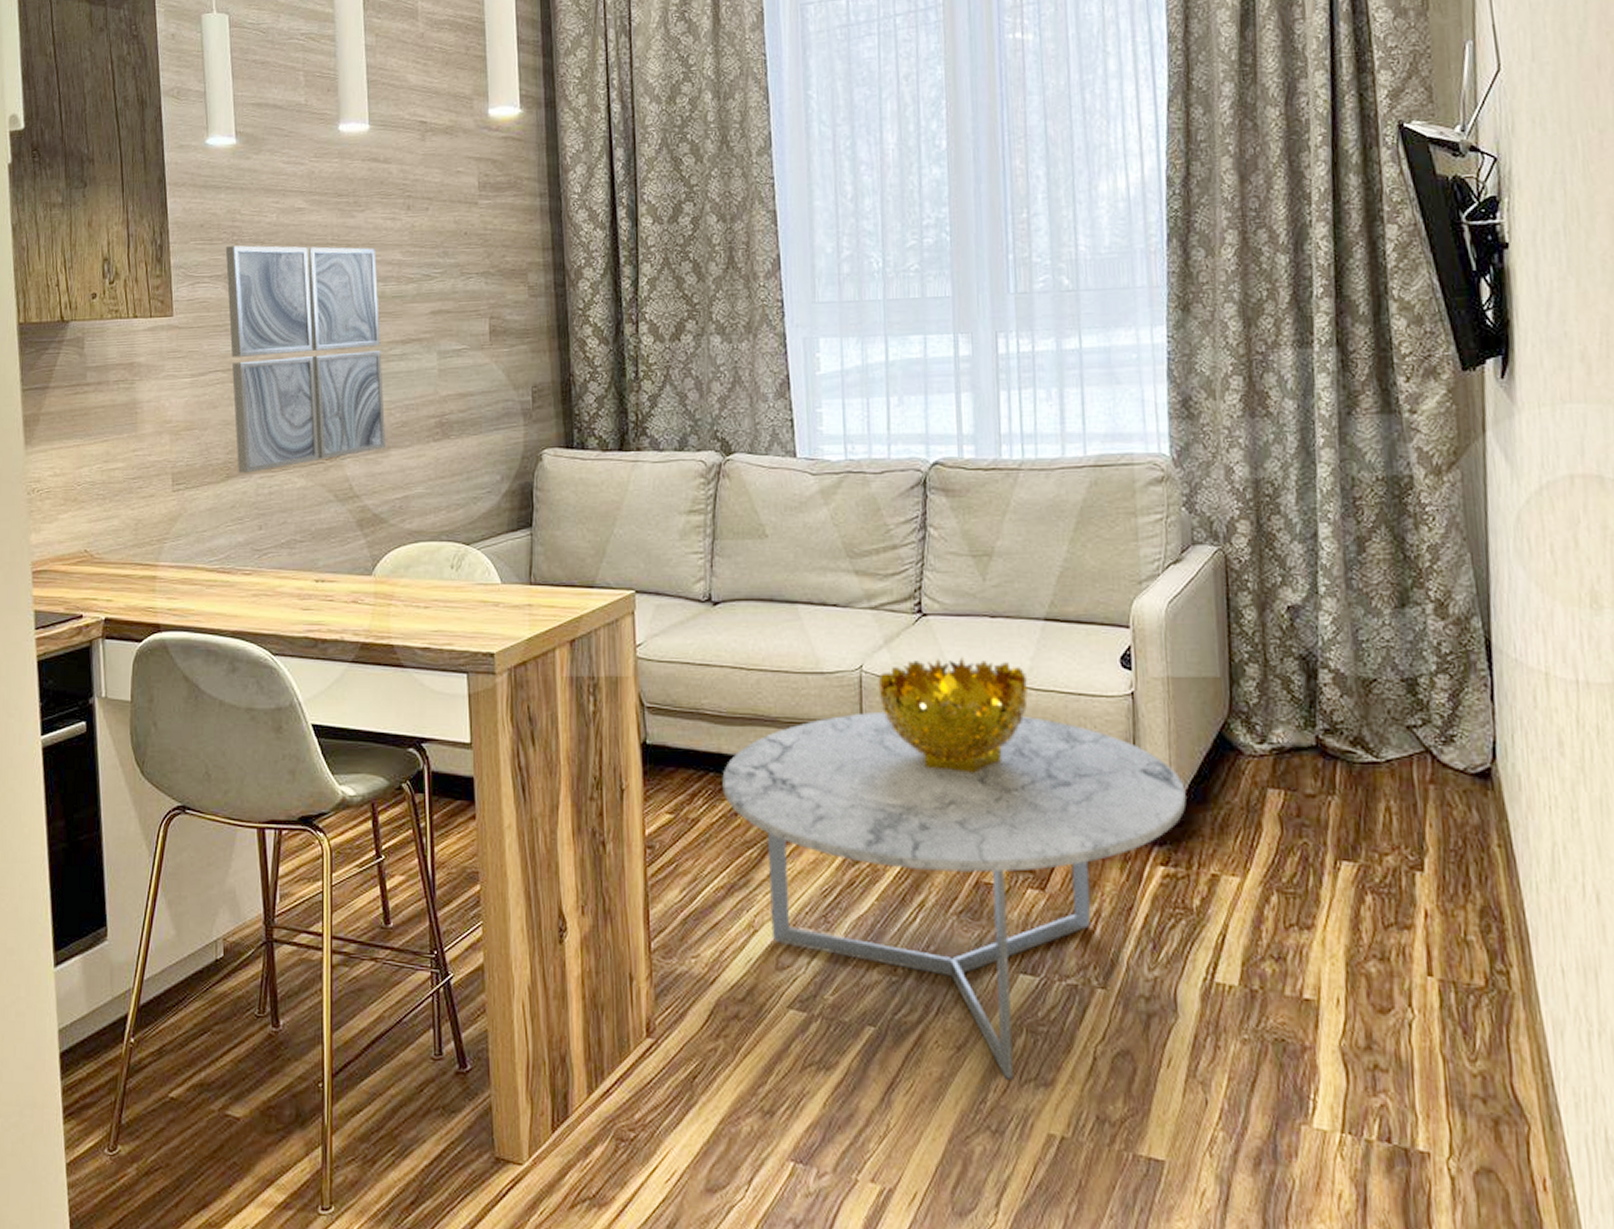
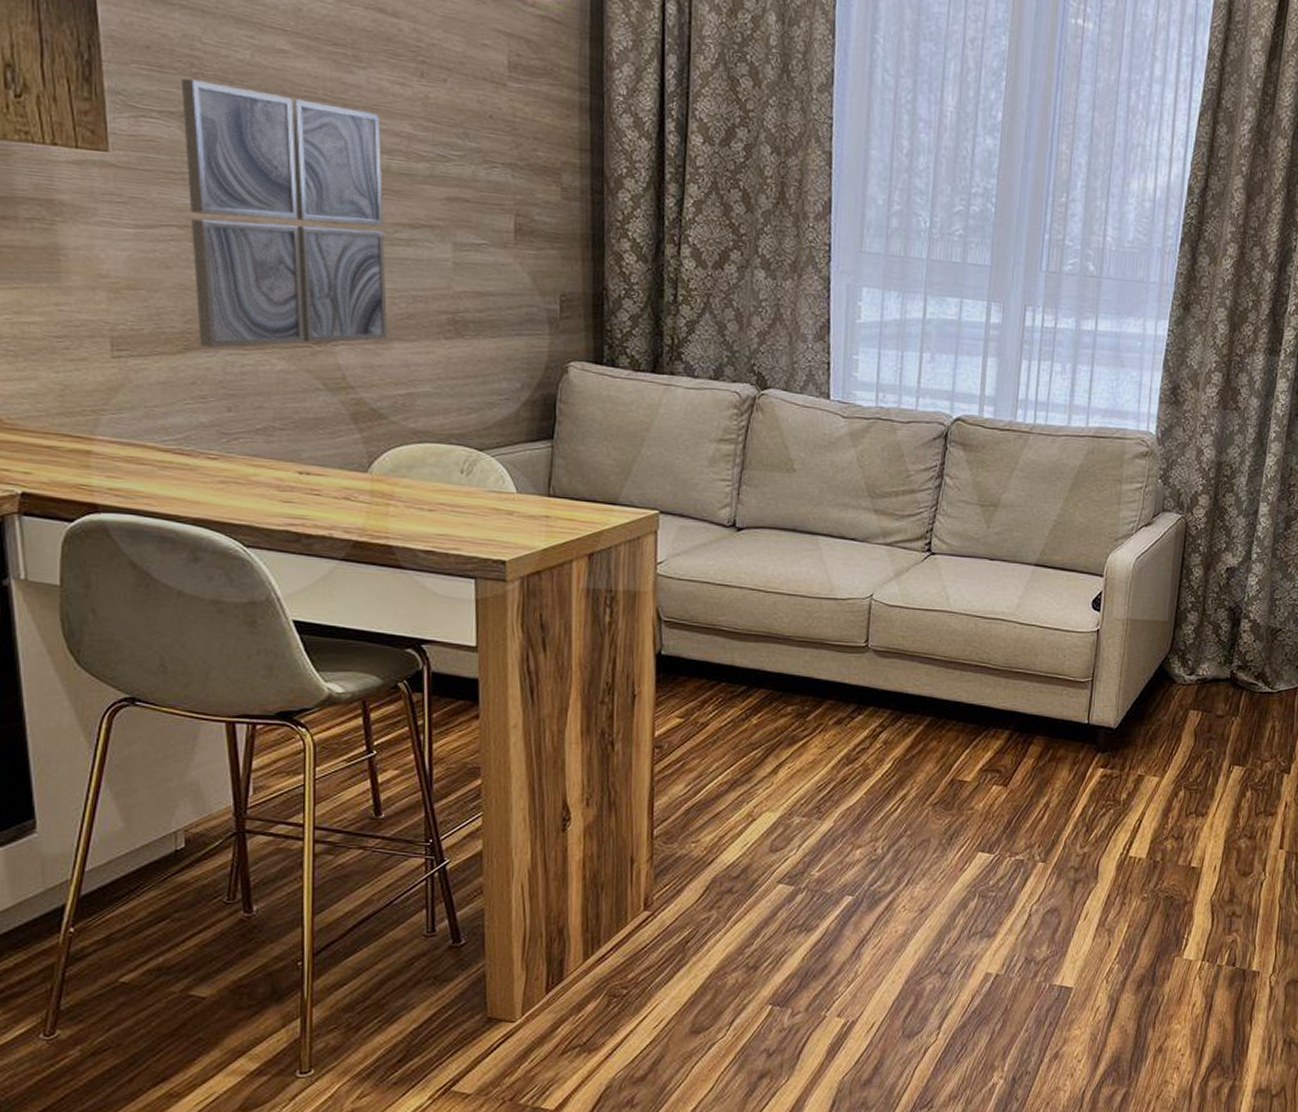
coffee table: present [722,711,1186,1080] -> none [733,635,1128,933]
decorative bowl: present [878,656,1029,773] -> none [885,591,1015,691]

